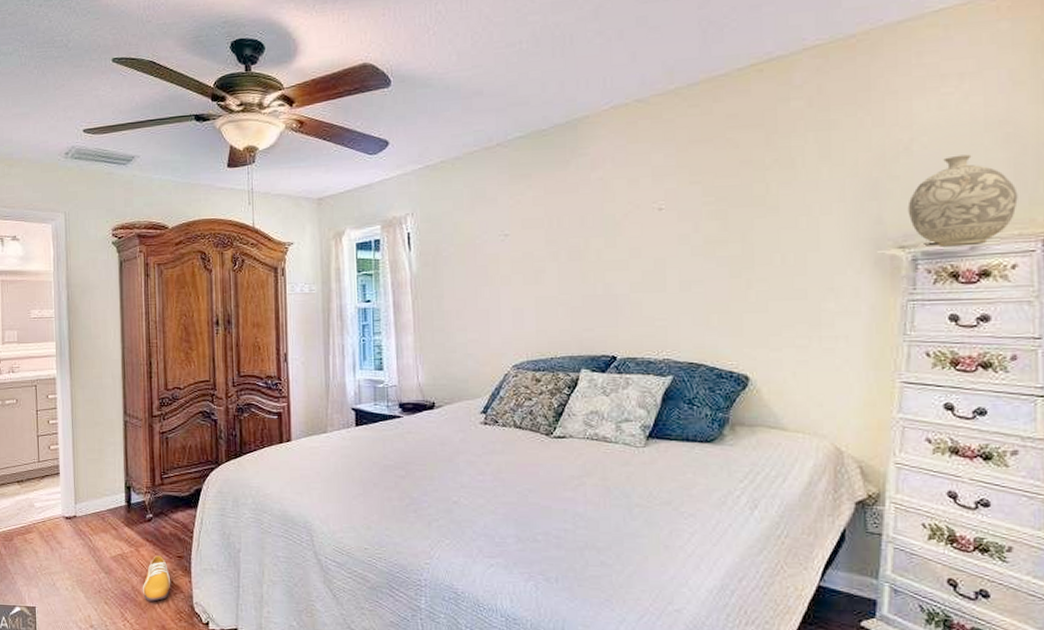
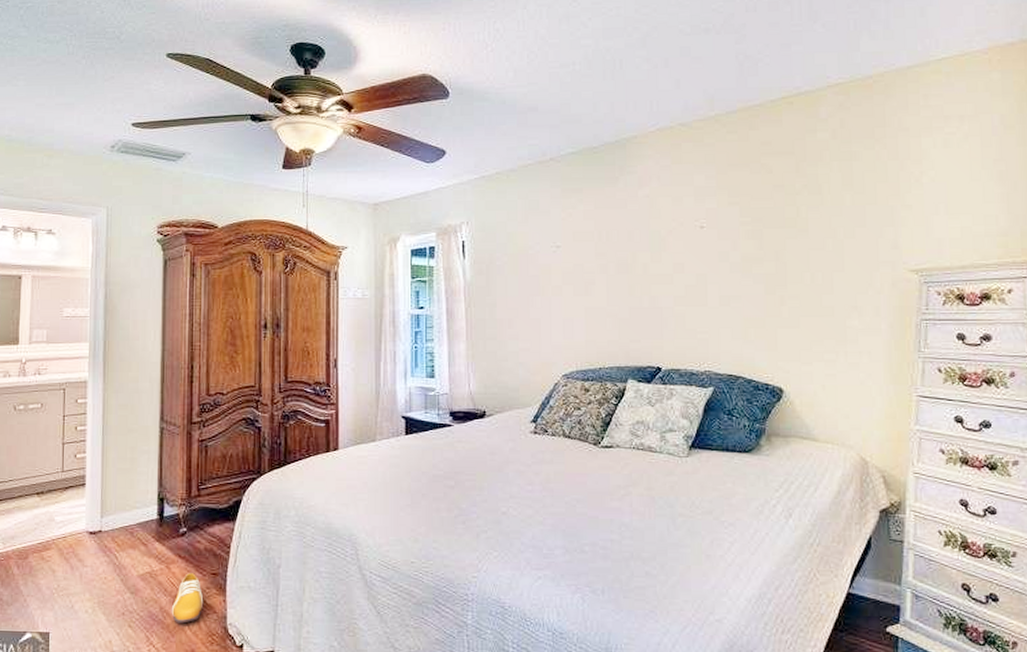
decorative vase: present [907,154,1018,247] -> none [919,188,1011,271]

